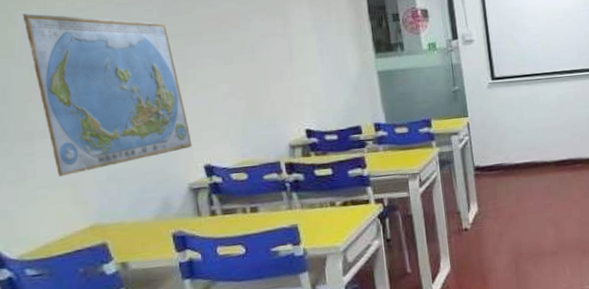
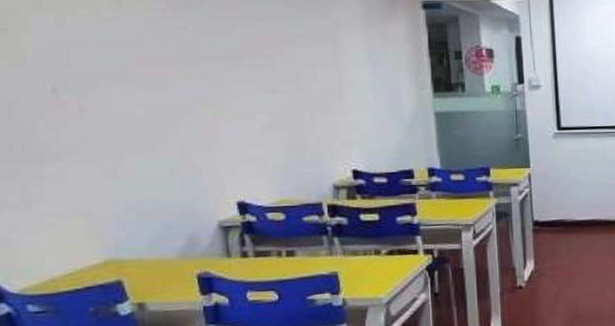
world map: present [22,13,192,178] -> none [37,20,225,205]

